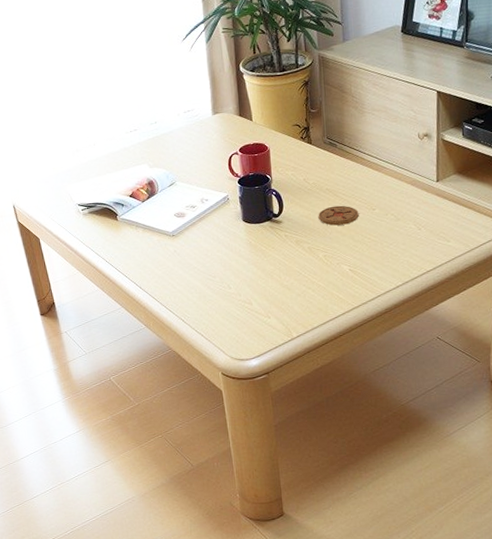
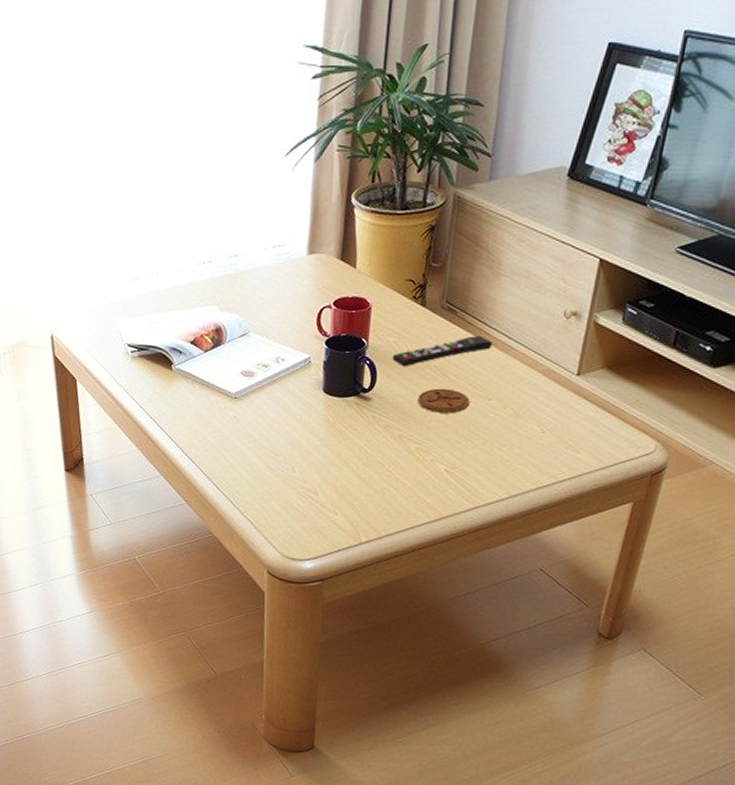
remote control: none [292,160,369,193] -> present [392,335,493,367]

